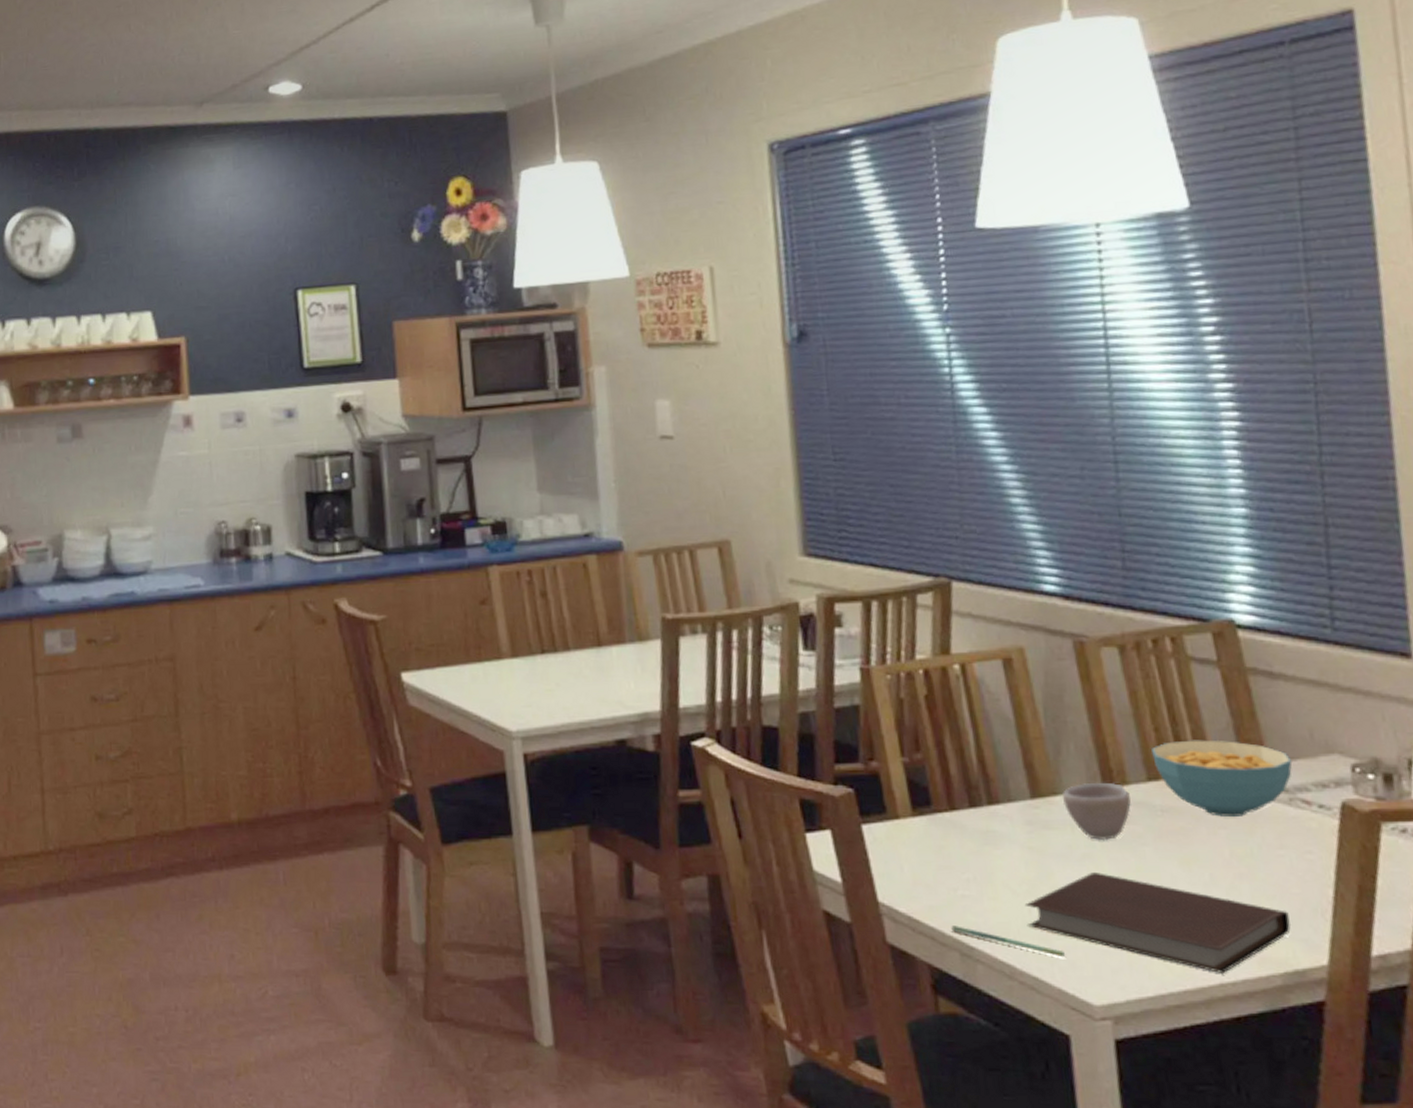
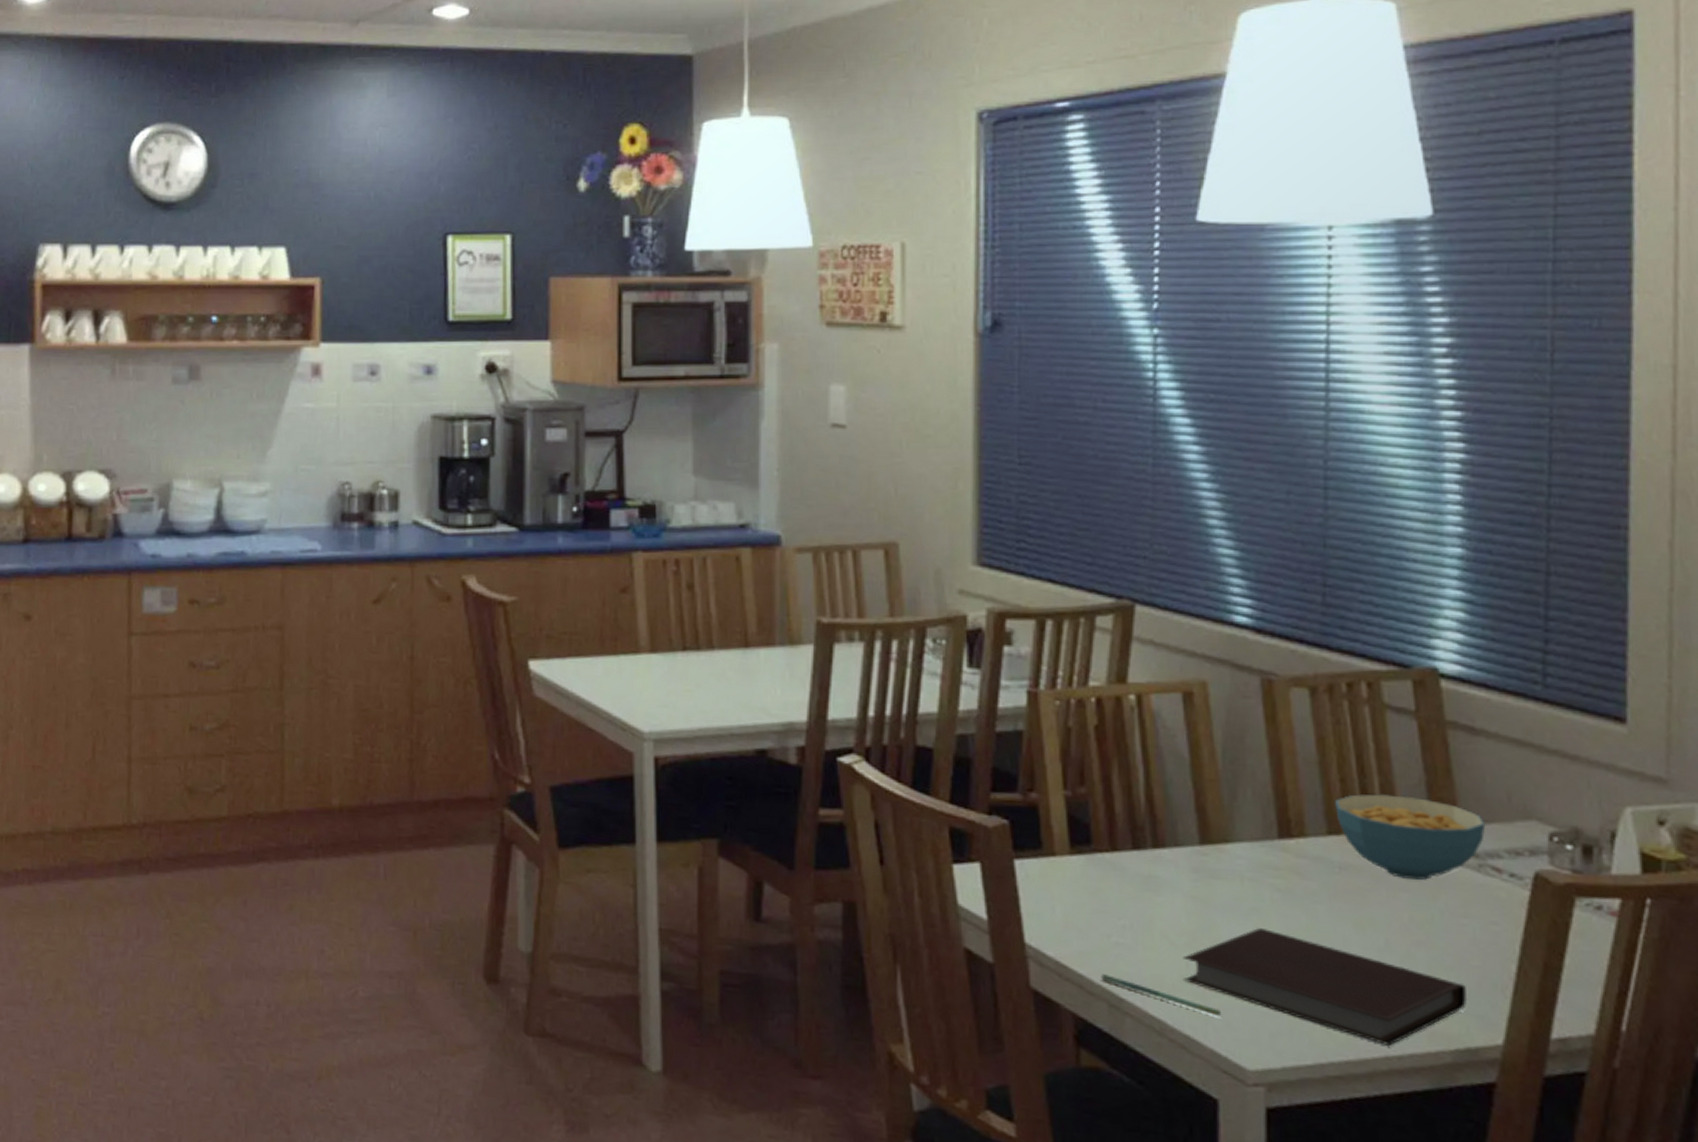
cup: present [1063,783,1131,841] -> none [1235,832,1307,896]

